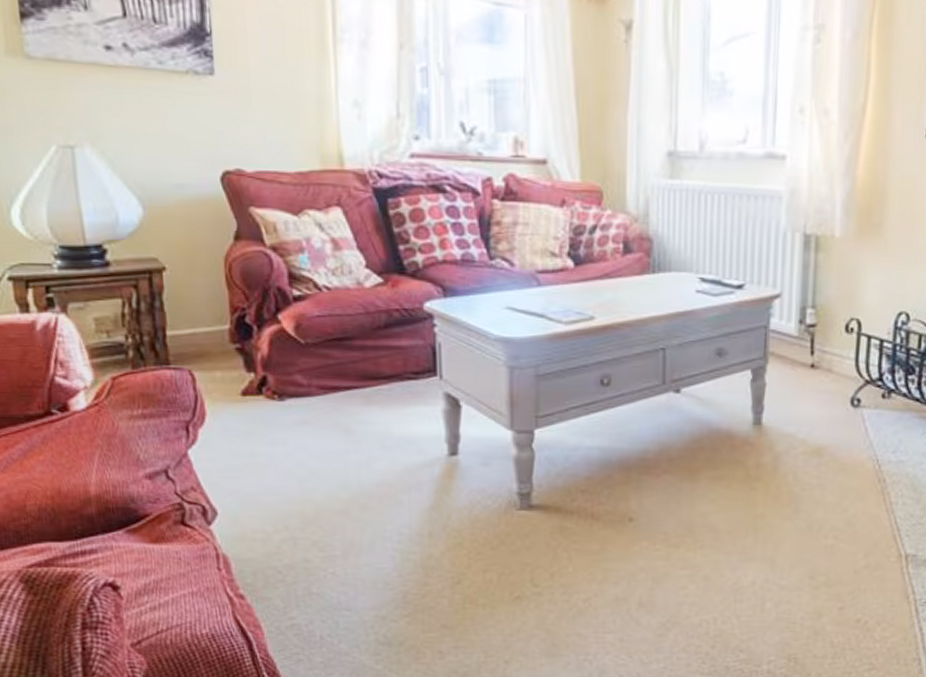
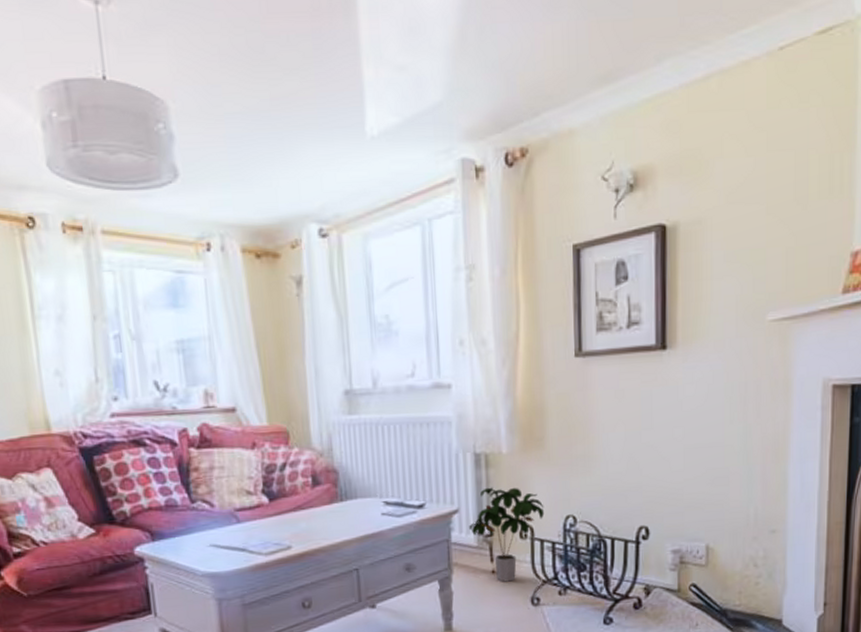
potted plant: none [790,273,876,378] -> present [469,487,545,582]

